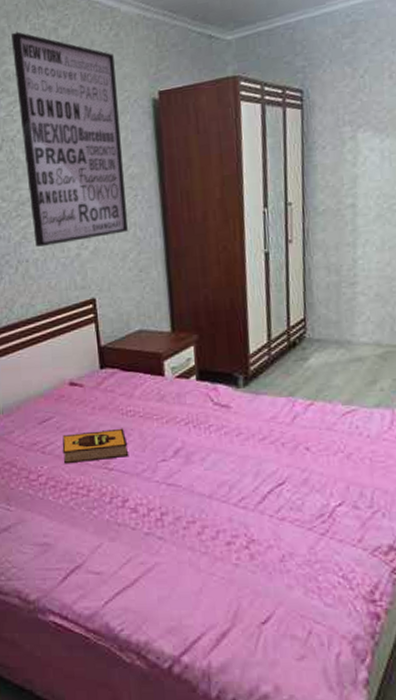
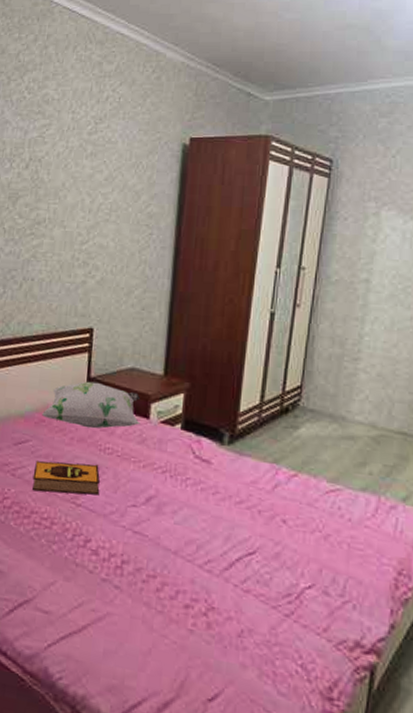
wall art: present [12,31,129,247] -> none [43,60,152,269]
decorative pillow: none [60,350,157,396] -> present [42,381,140,429]

